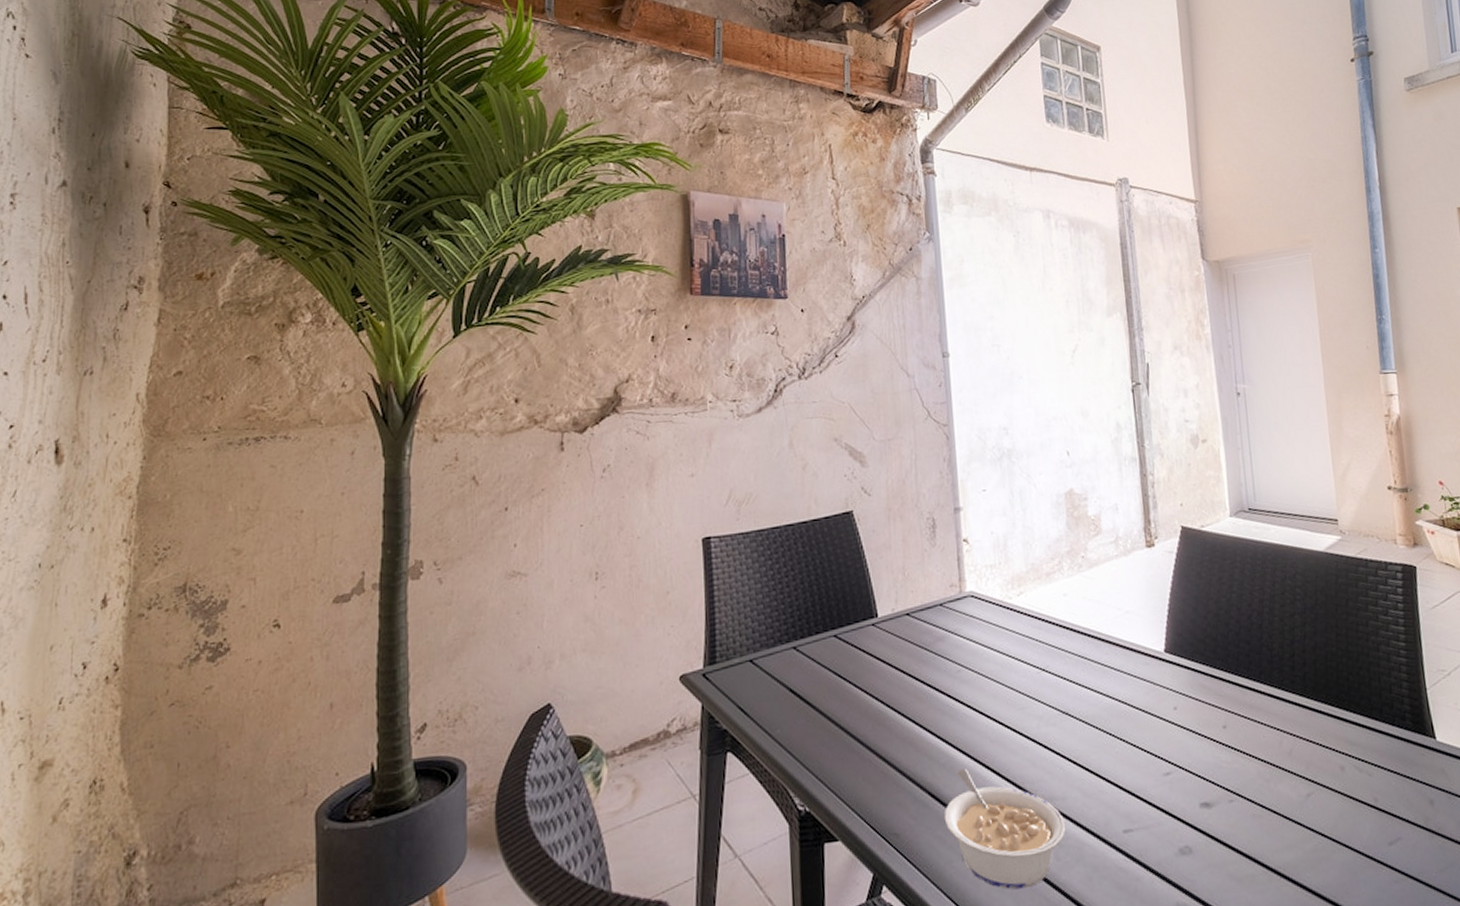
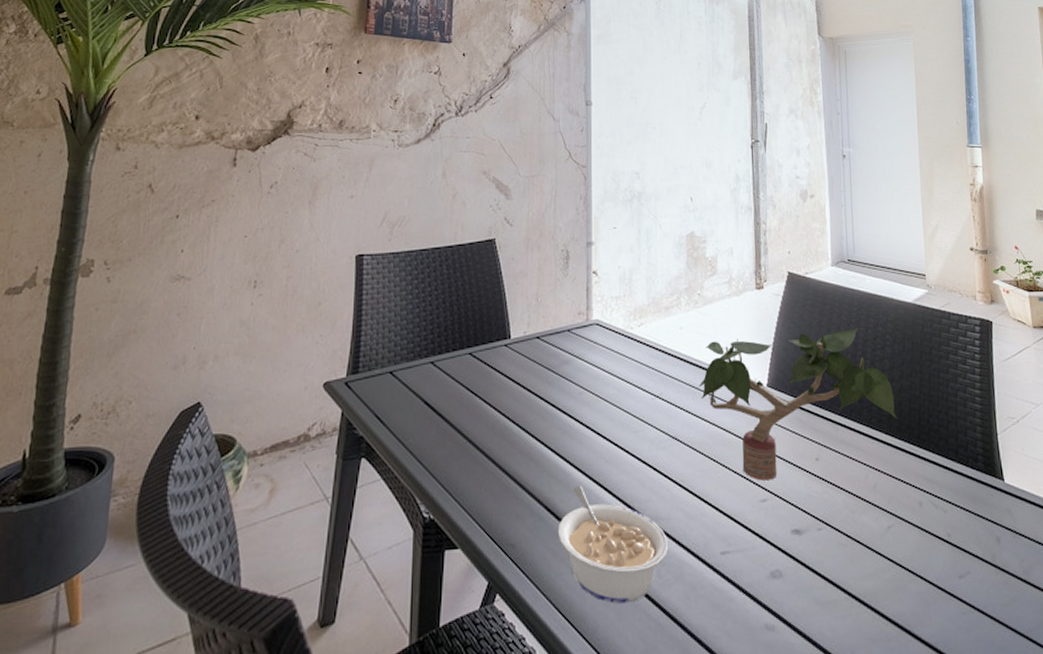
potted plant: none [1088,583,1313,753] -> present [698,328,898,481]

